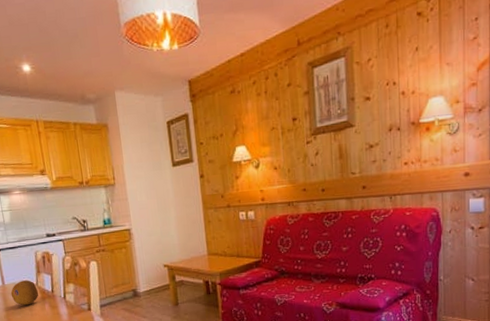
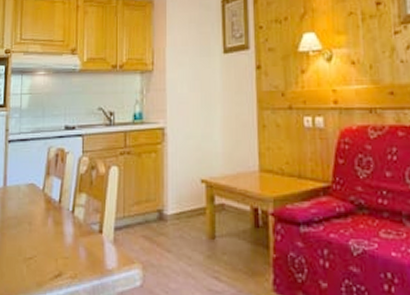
fruit: present [10,280,39,306] -> none [10,183,44,217]

